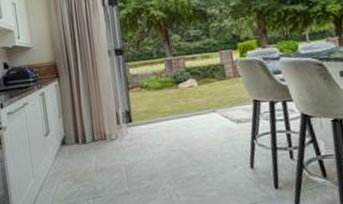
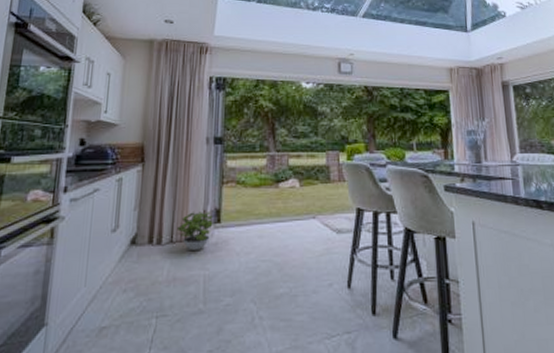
potted plant: none [96,114,126,147] -> present [176,212,213,252]

